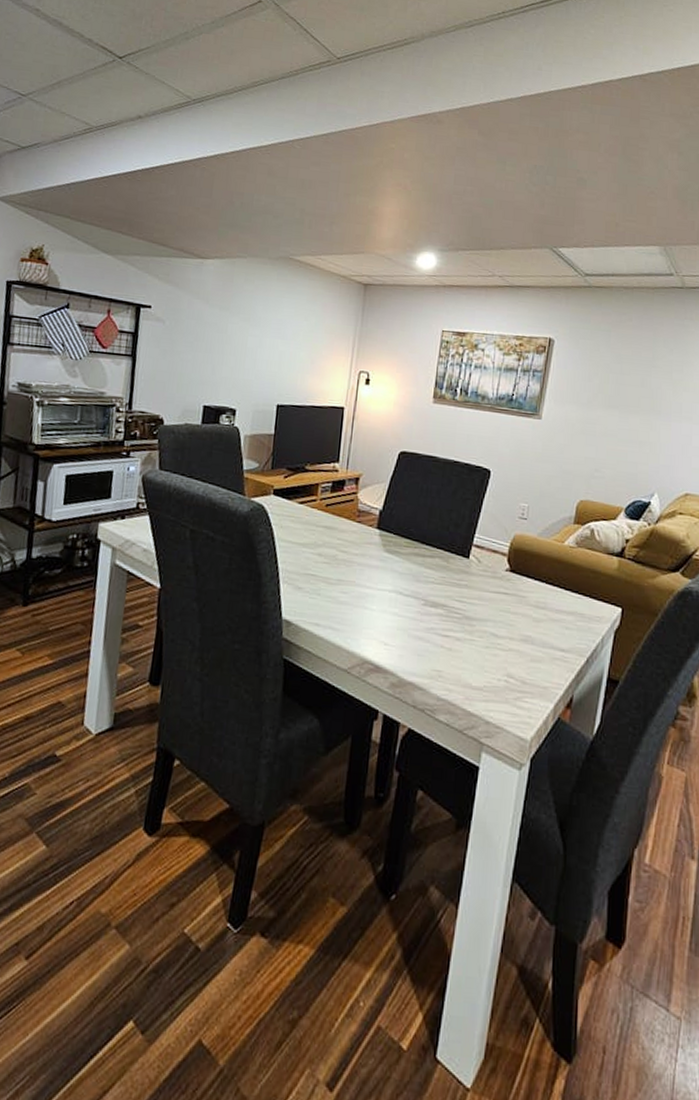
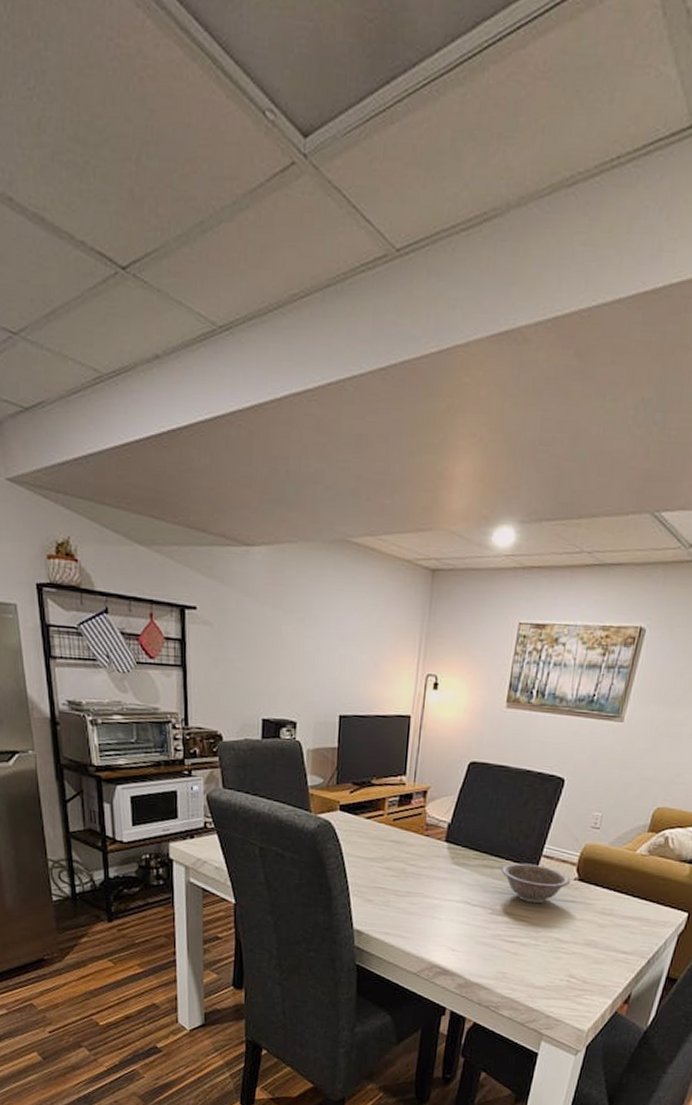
decorative bowl: none [433,552,502,595] -> present [501,863,570,904]

